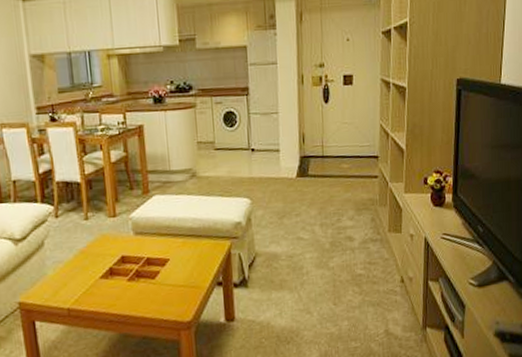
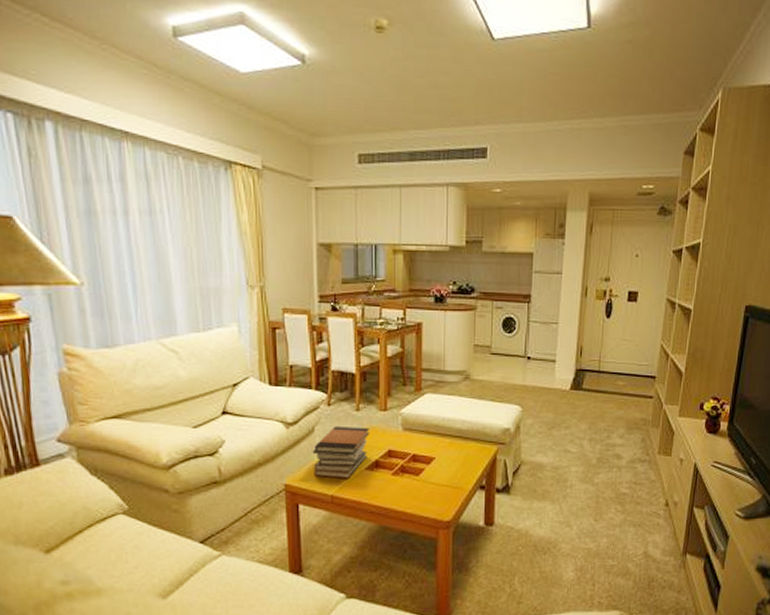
book stack: none [44,235,101,291] -> present [312,425,370,478]

